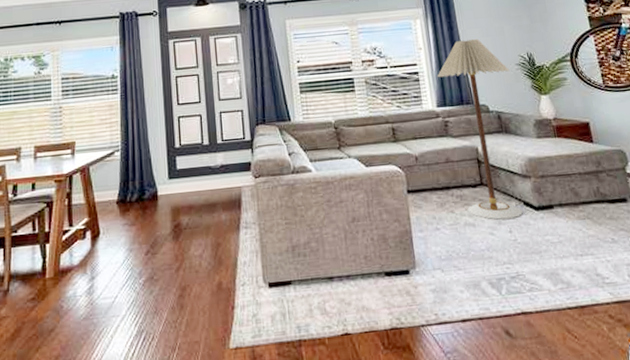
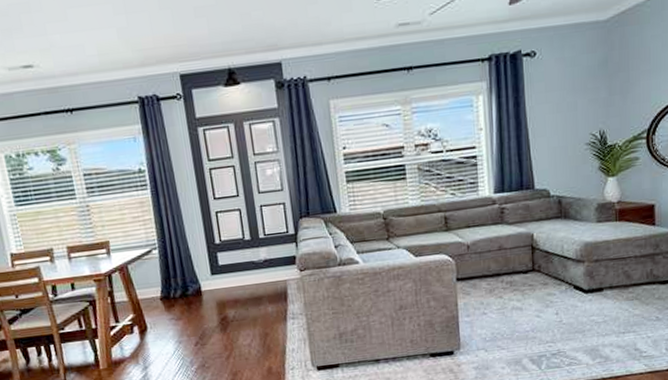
floor lamp: present [437,39,523,220] -> none [497,116,578,303]

